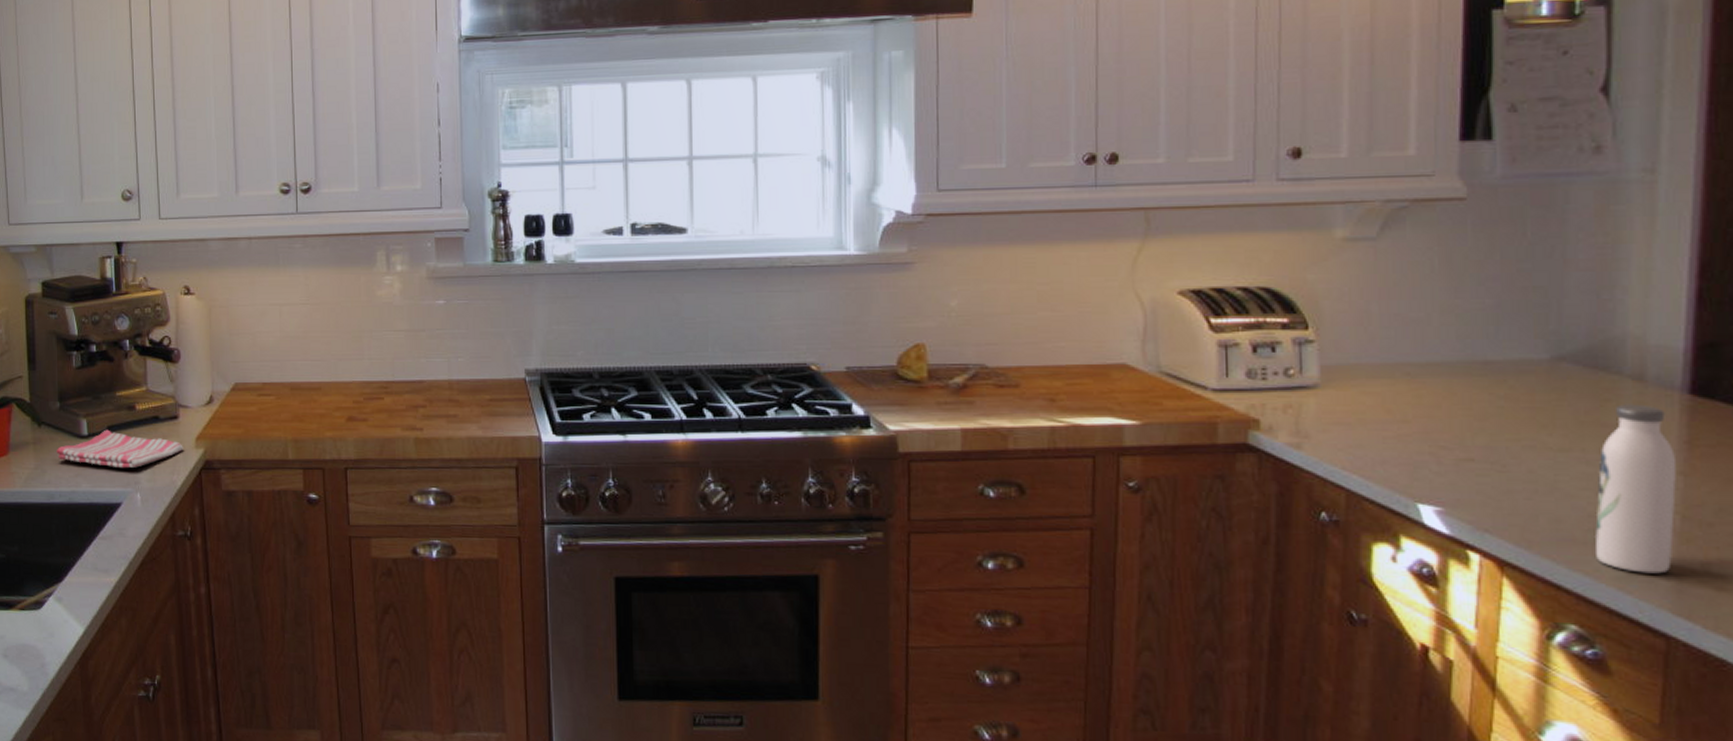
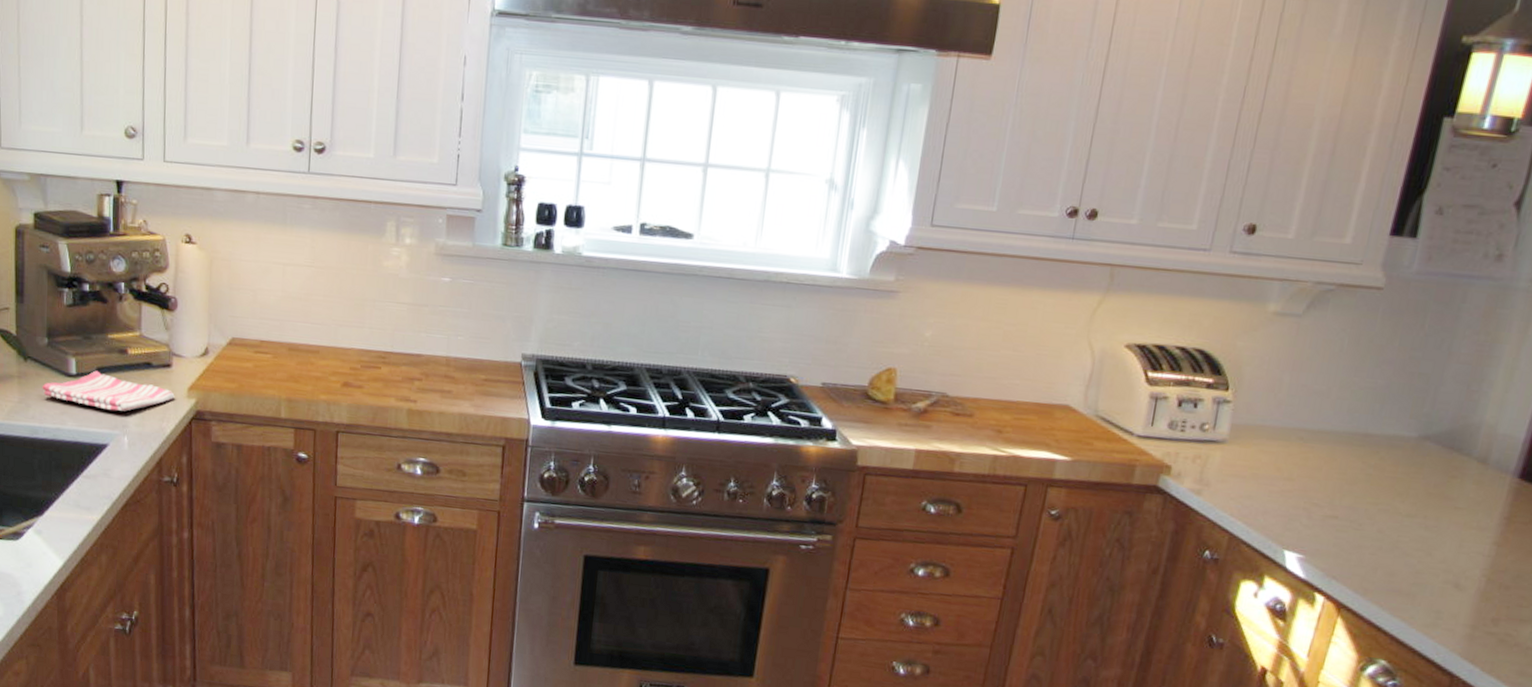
water bottle: present [1595,404,1676,574] -> none [1414,481,1497,625]

